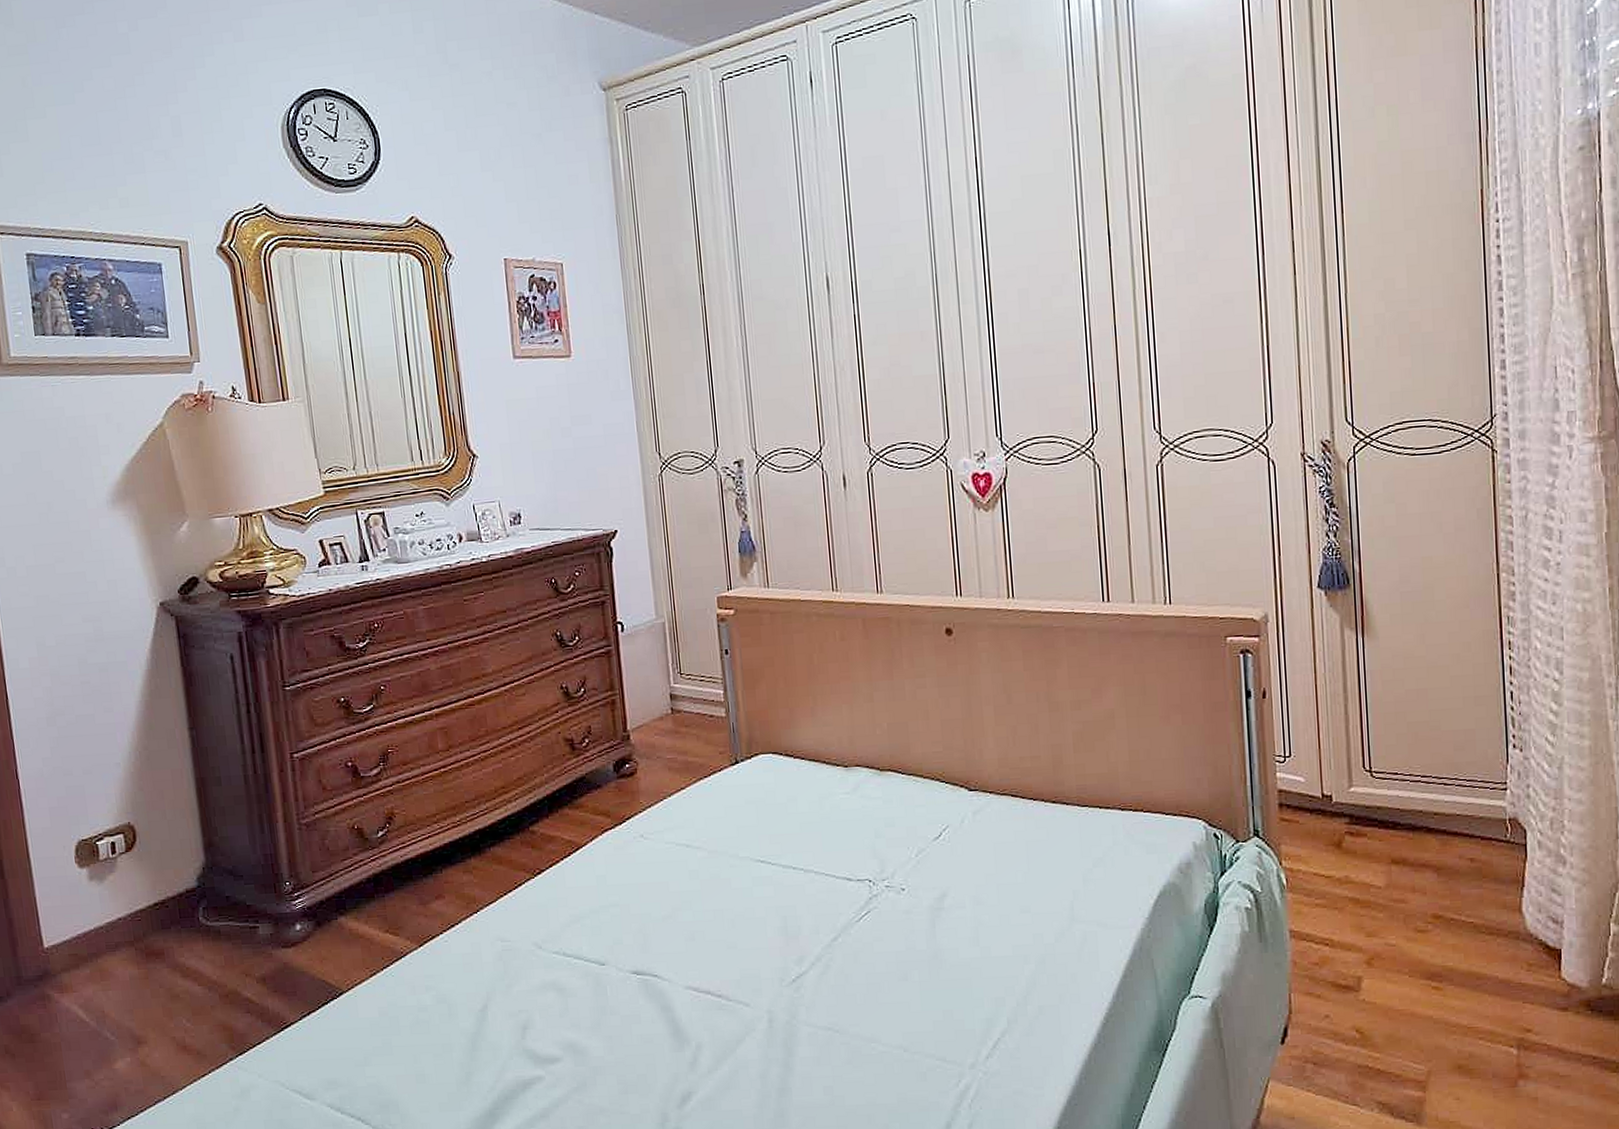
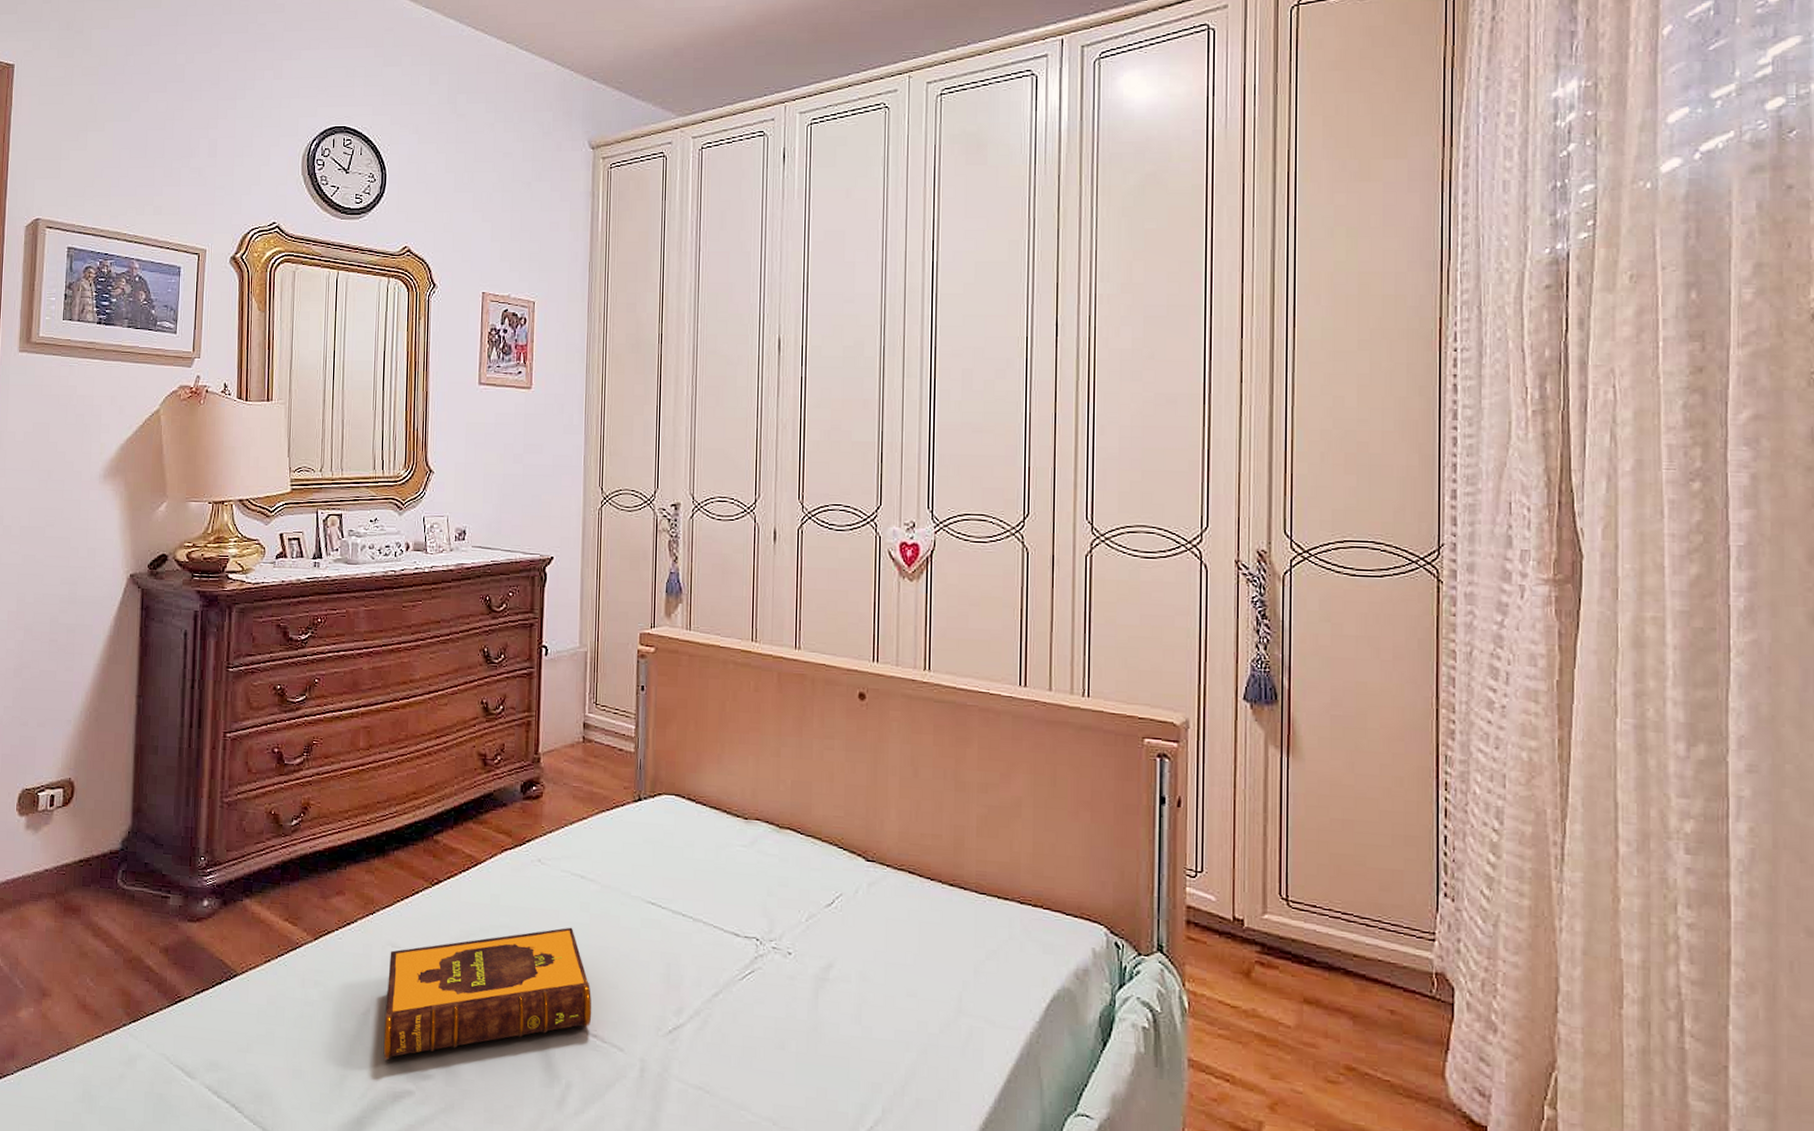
hardback book: none [500,896,714,1051] -> present [383,927,592,1061]

